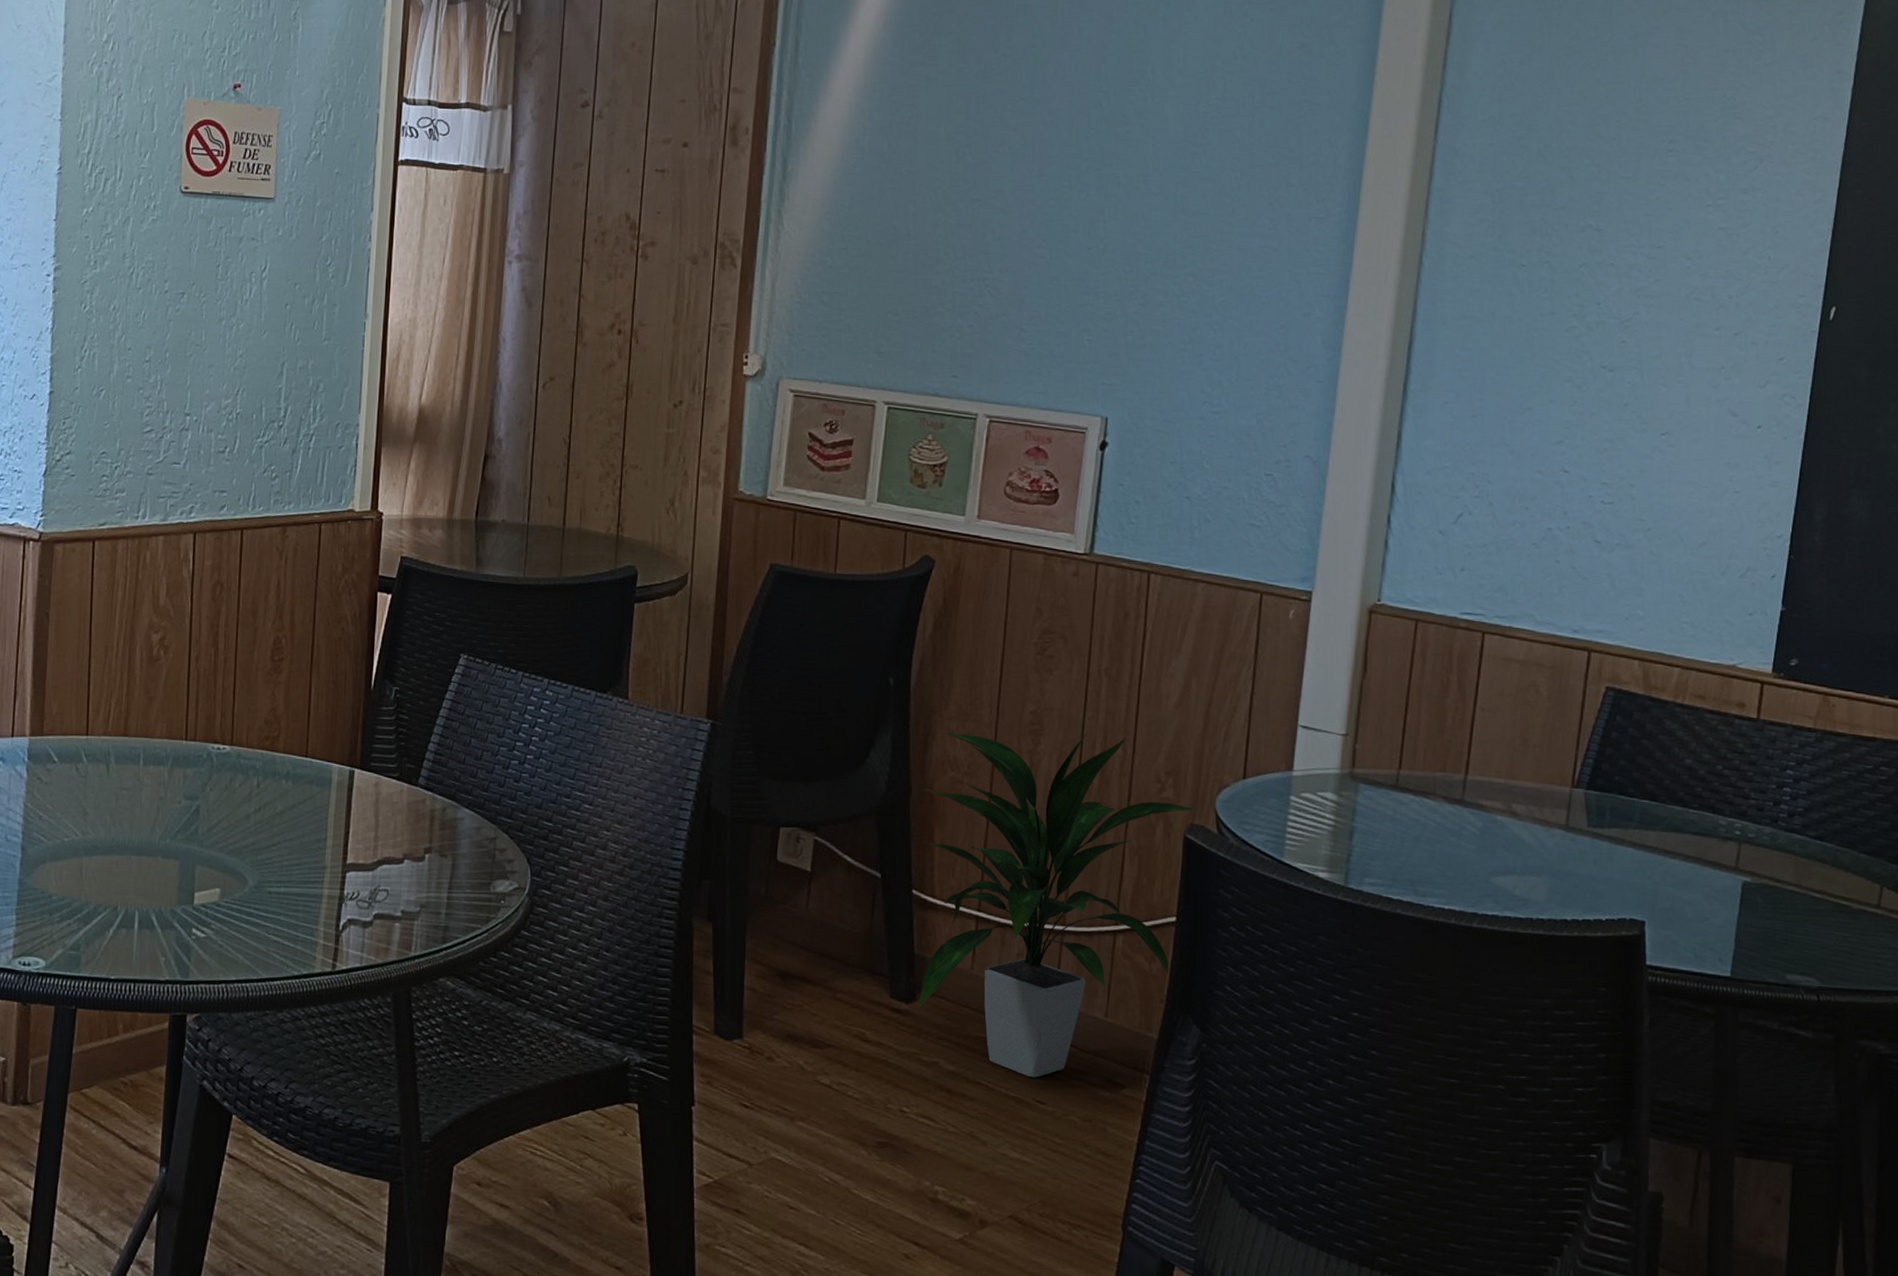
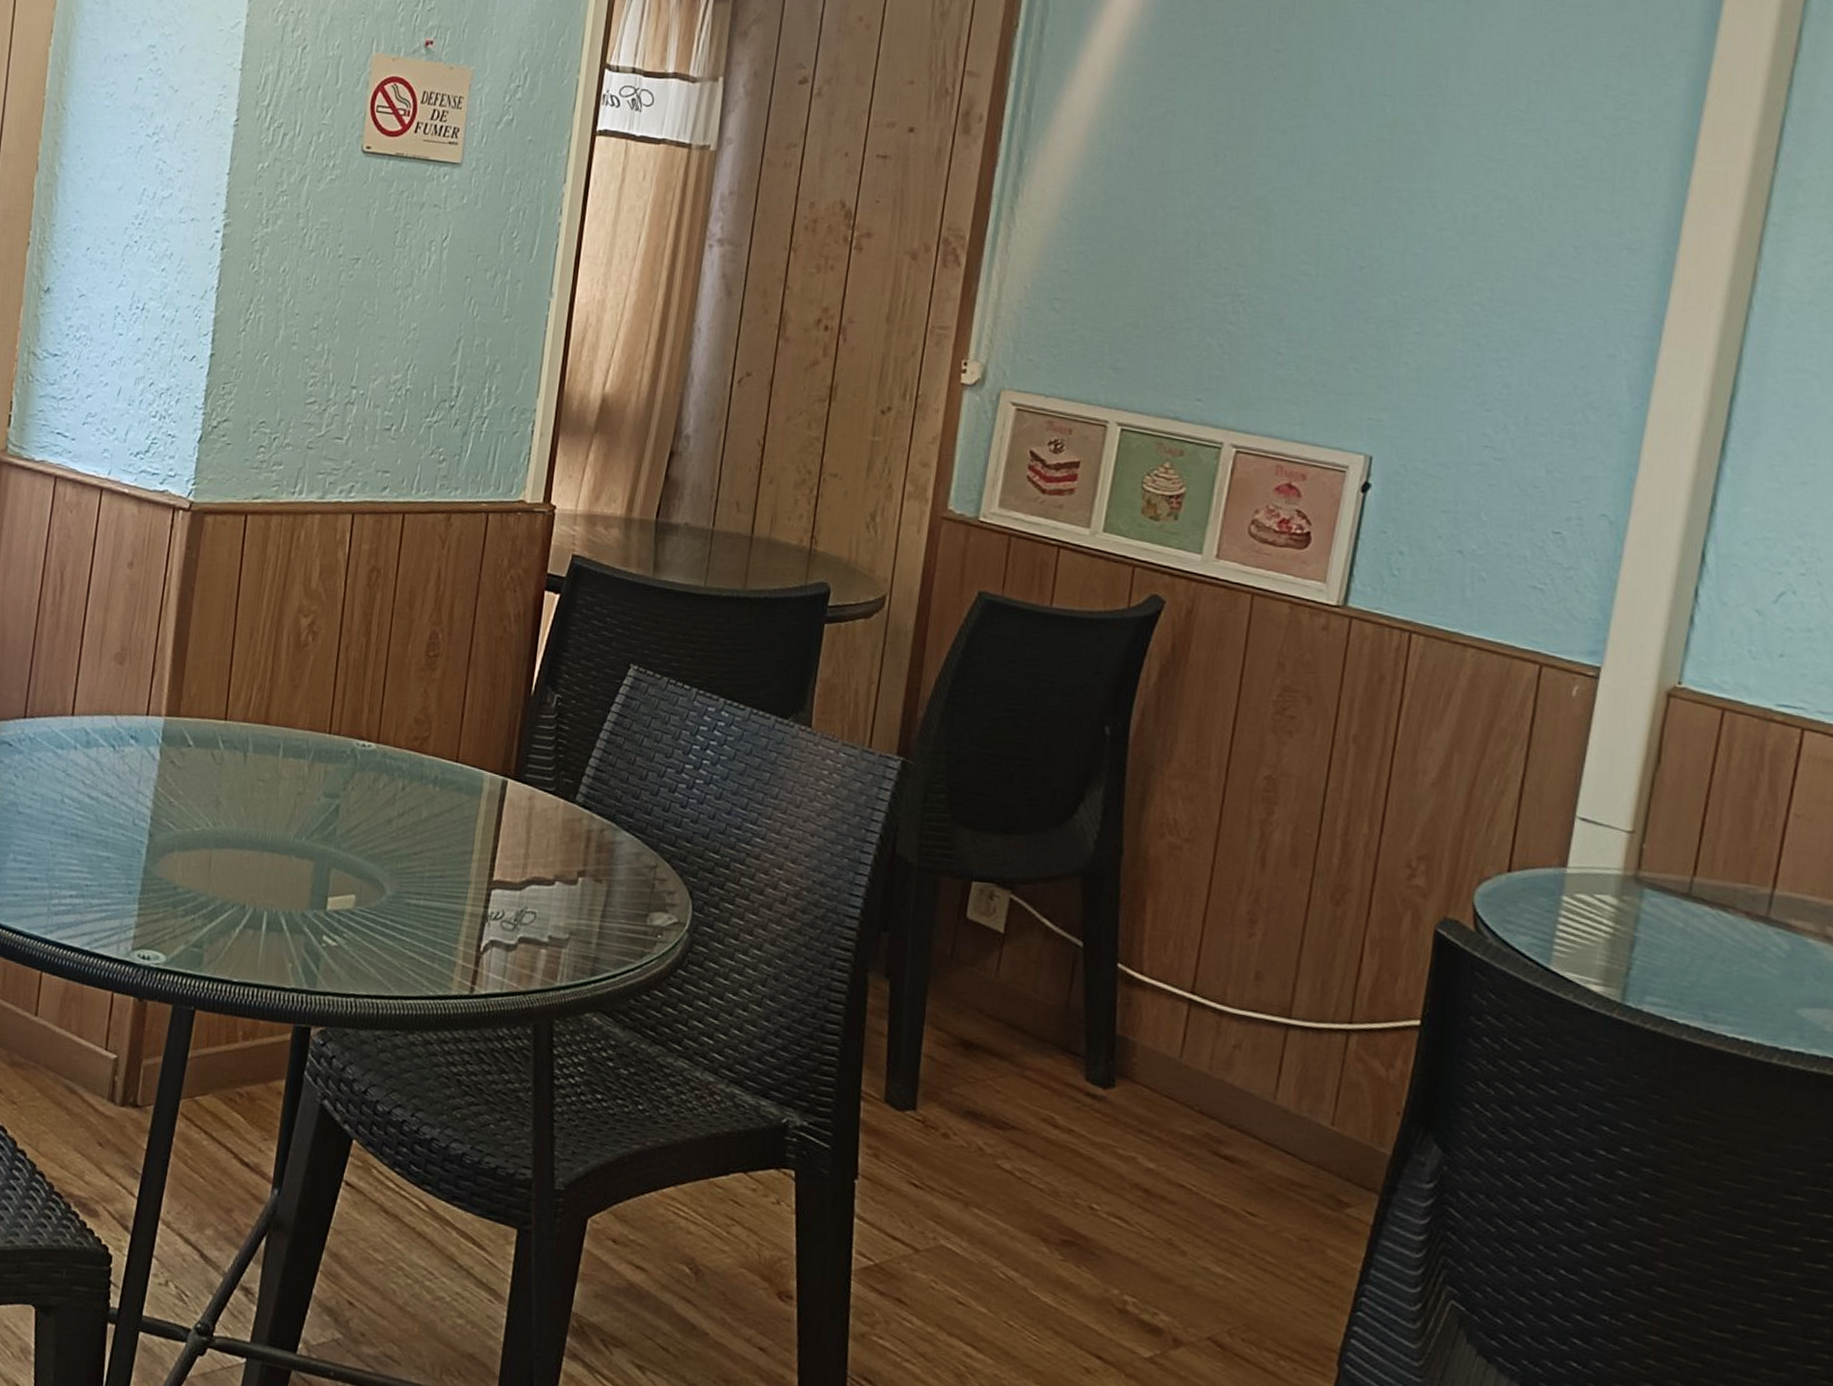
indoor plant: present [917,727,1199,1078] -> none [1115,788,1455,1186]

